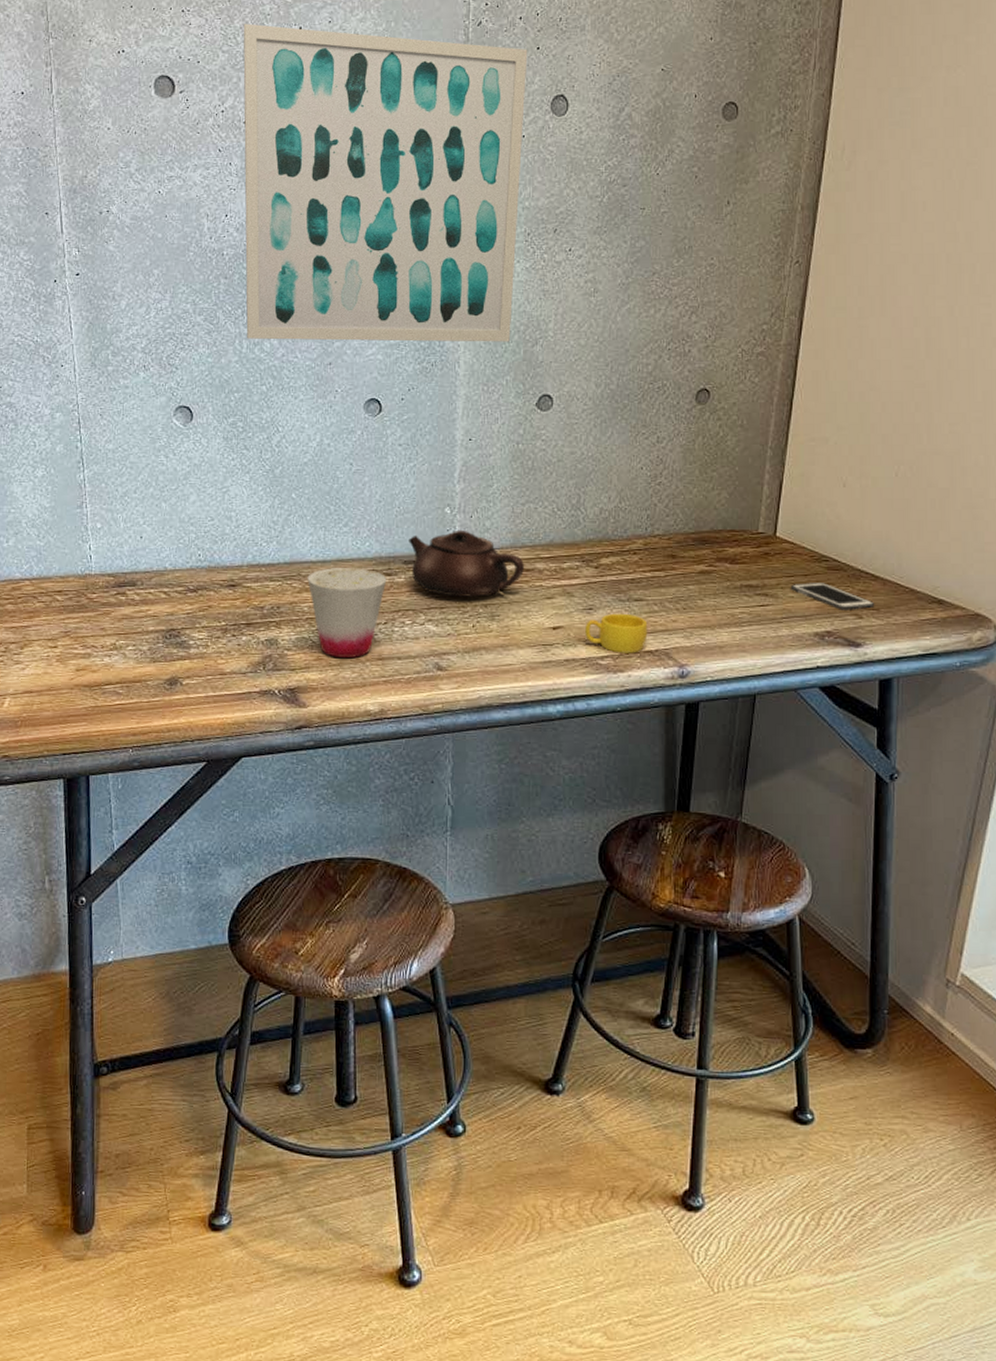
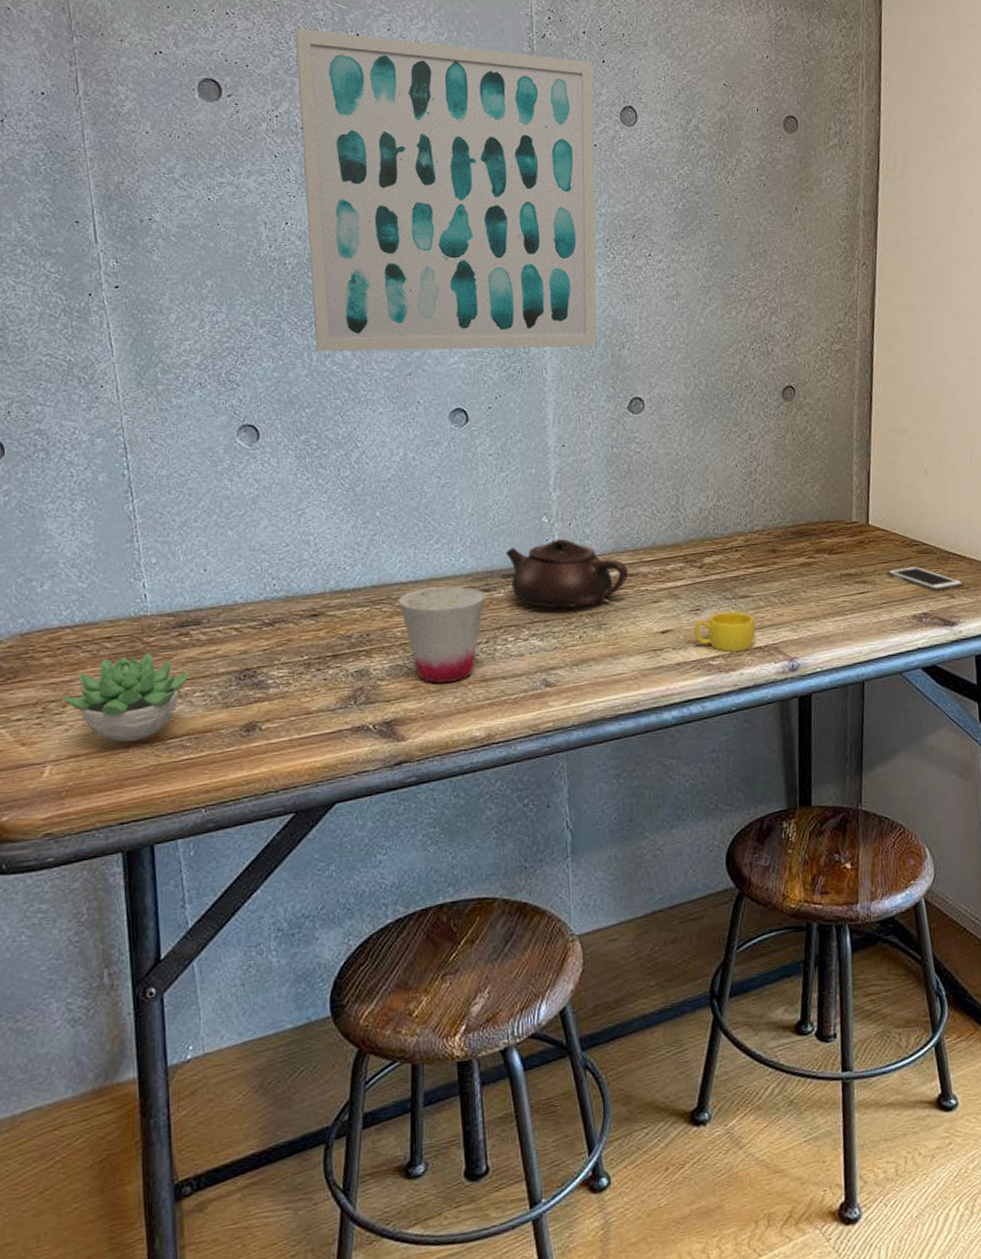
succulent plant: none [20,607,125,683] -> present [61,652,190,742]

